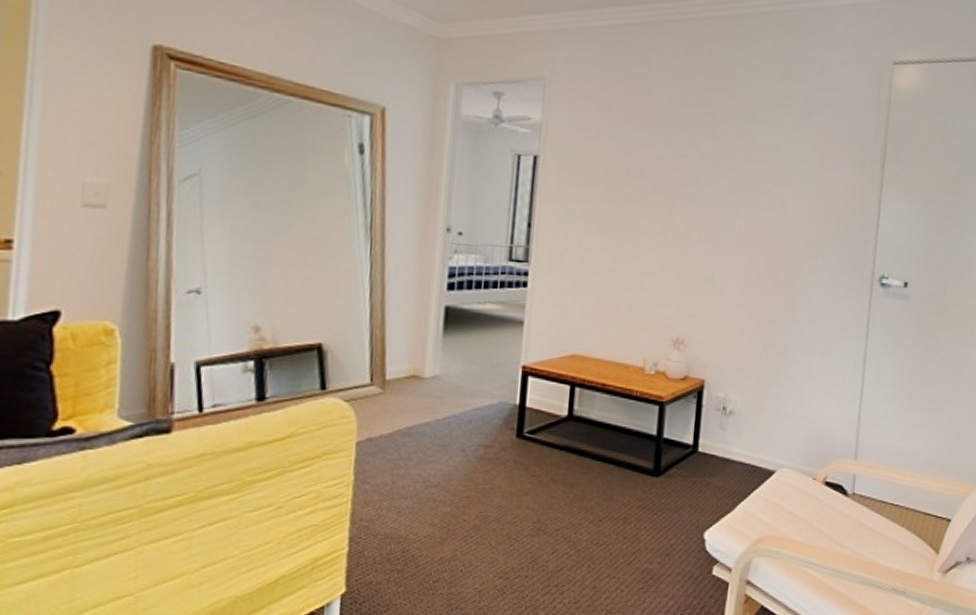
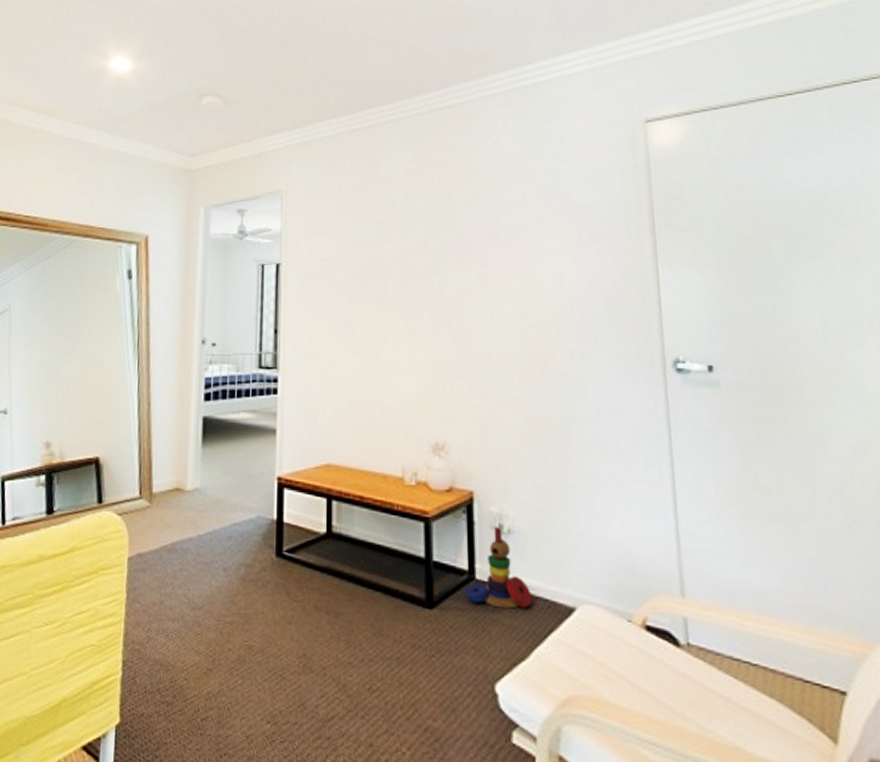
stacking toy: none [687,409,743,474] -> present [464,527,533,609]

